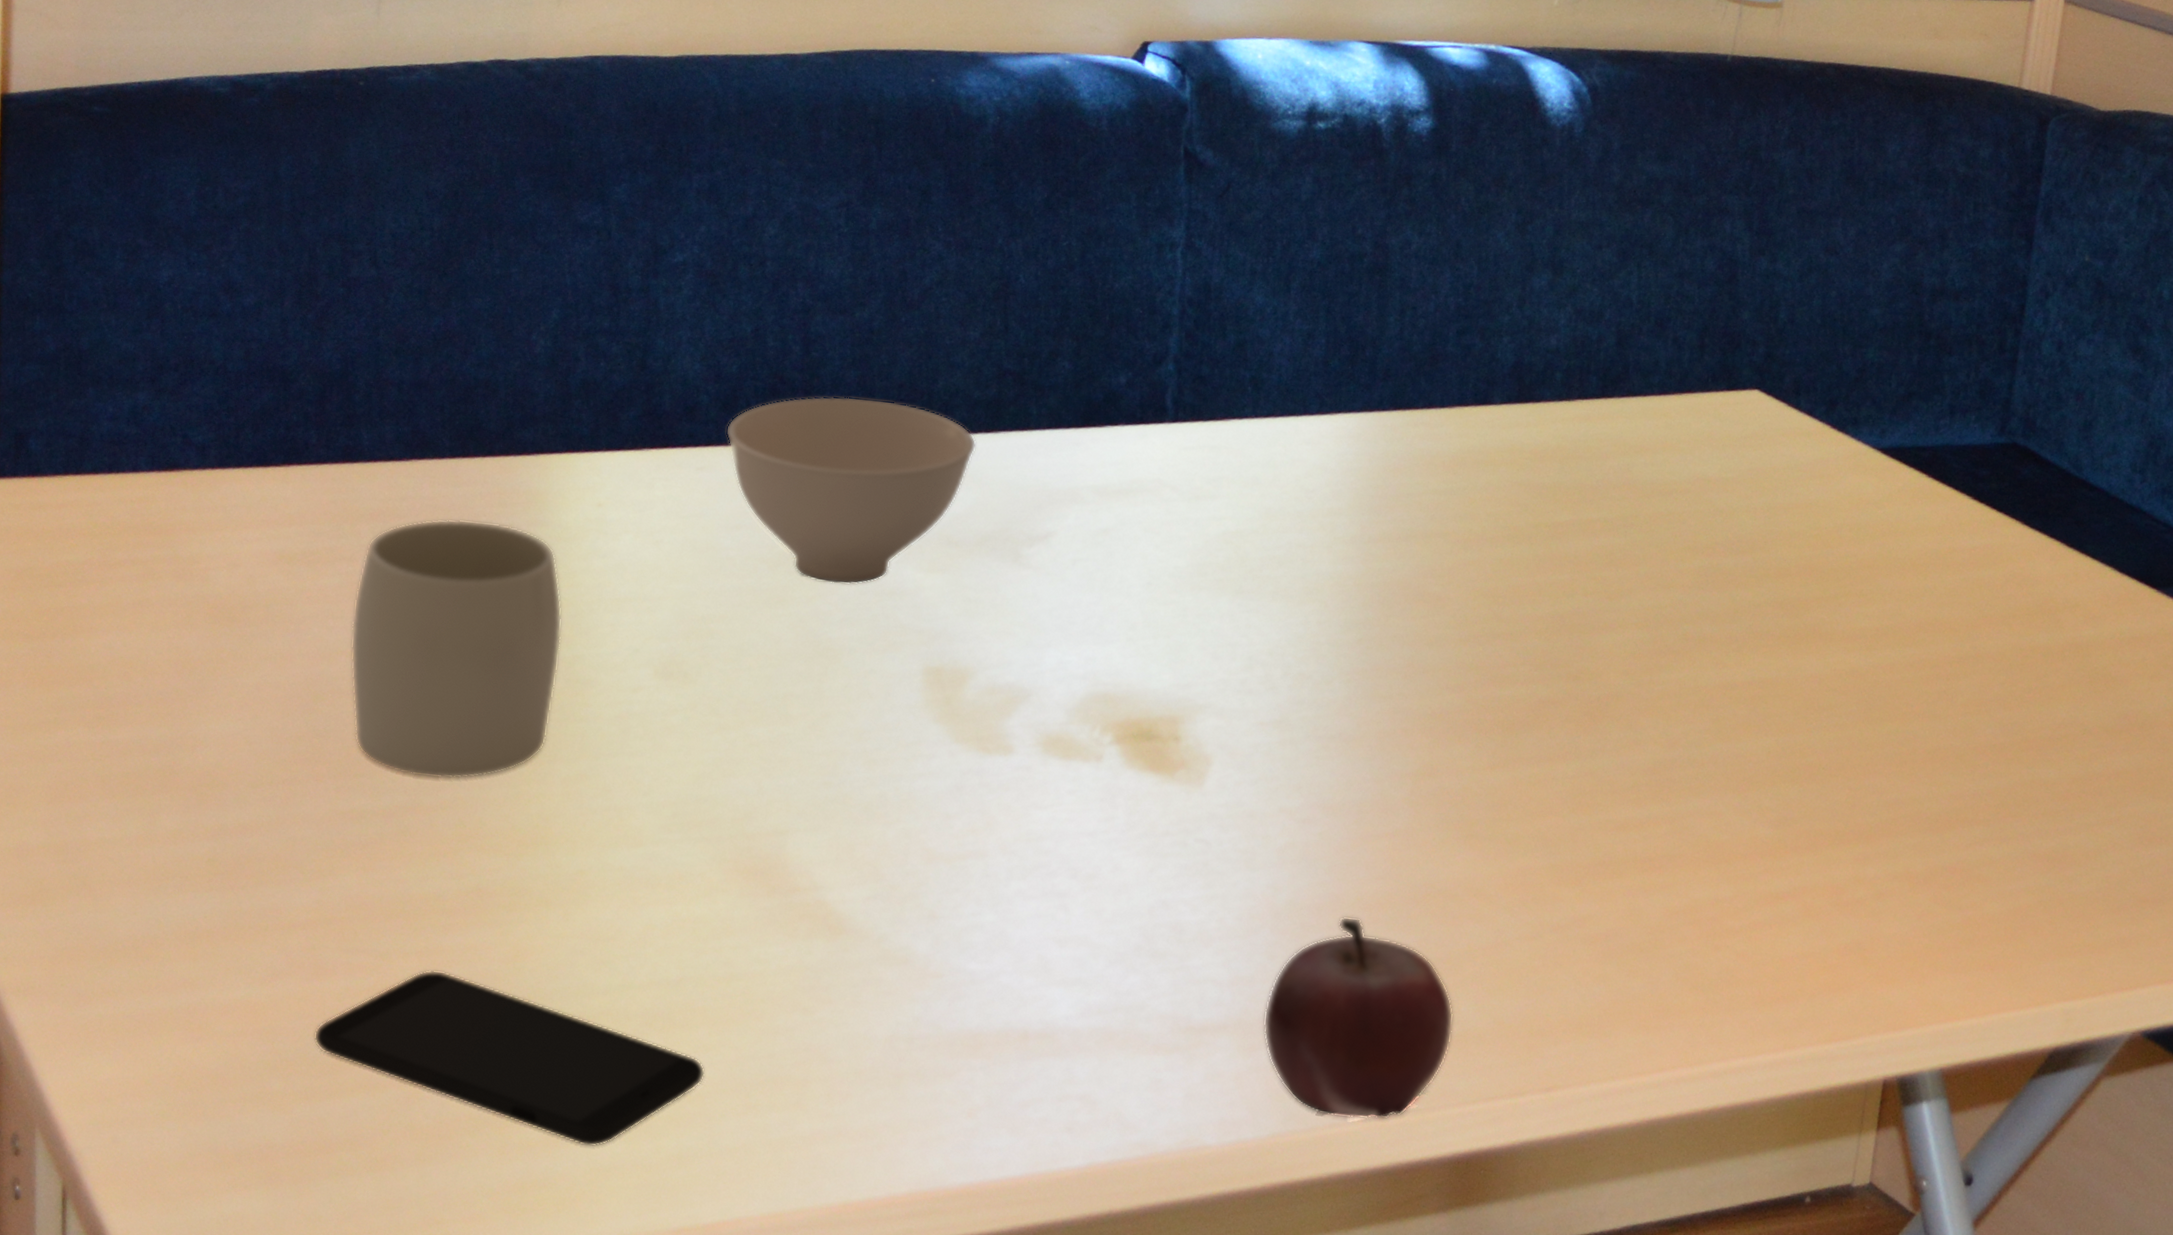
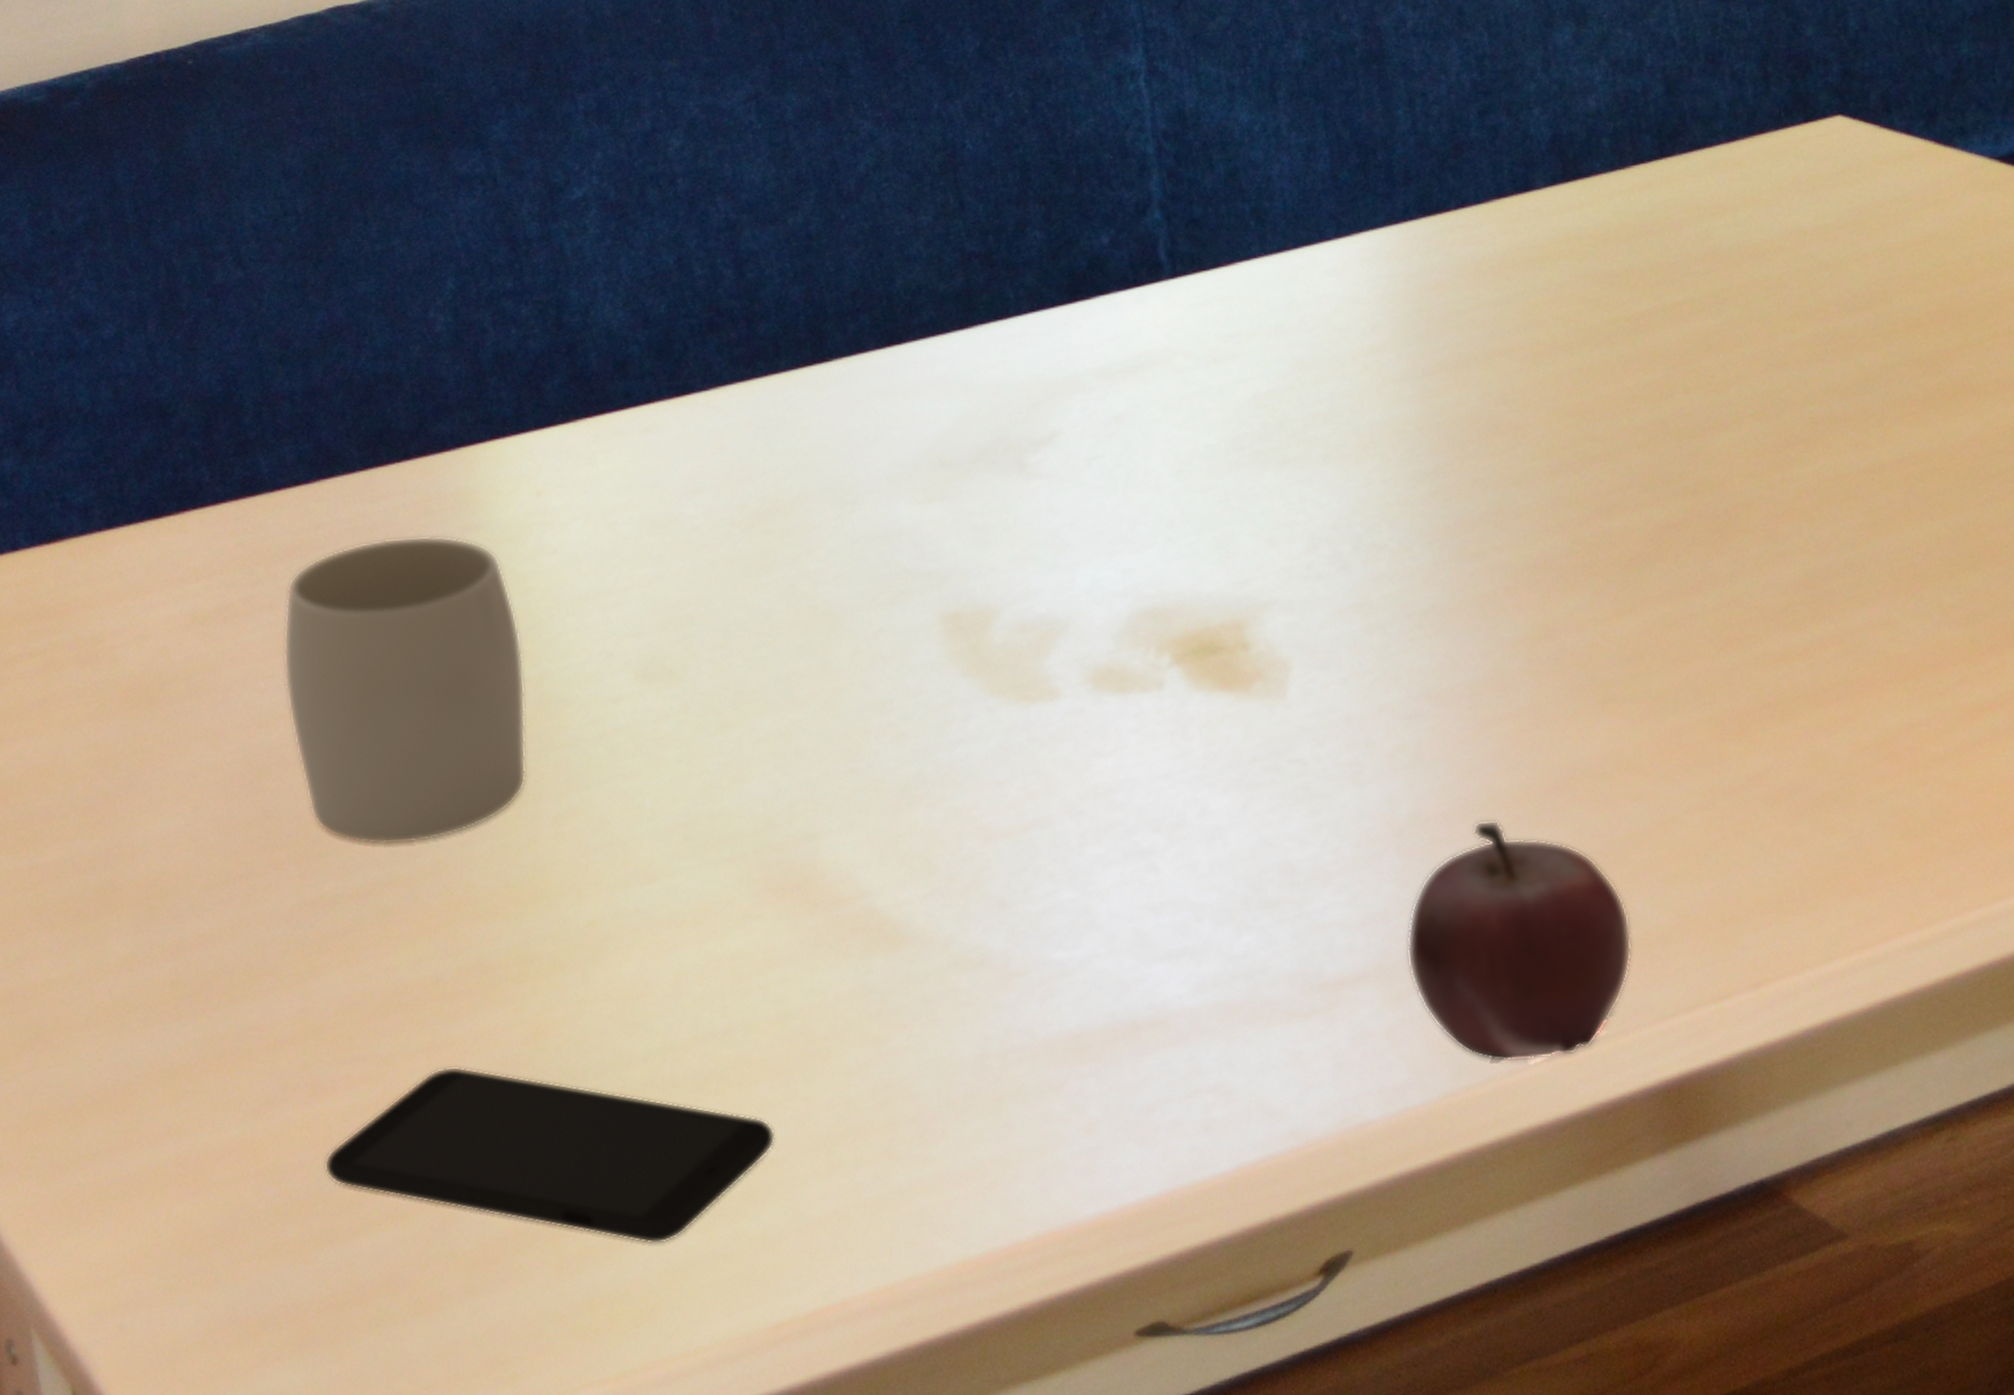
bowl: present [725,396,977,585] -> none [665,313,953,537]

